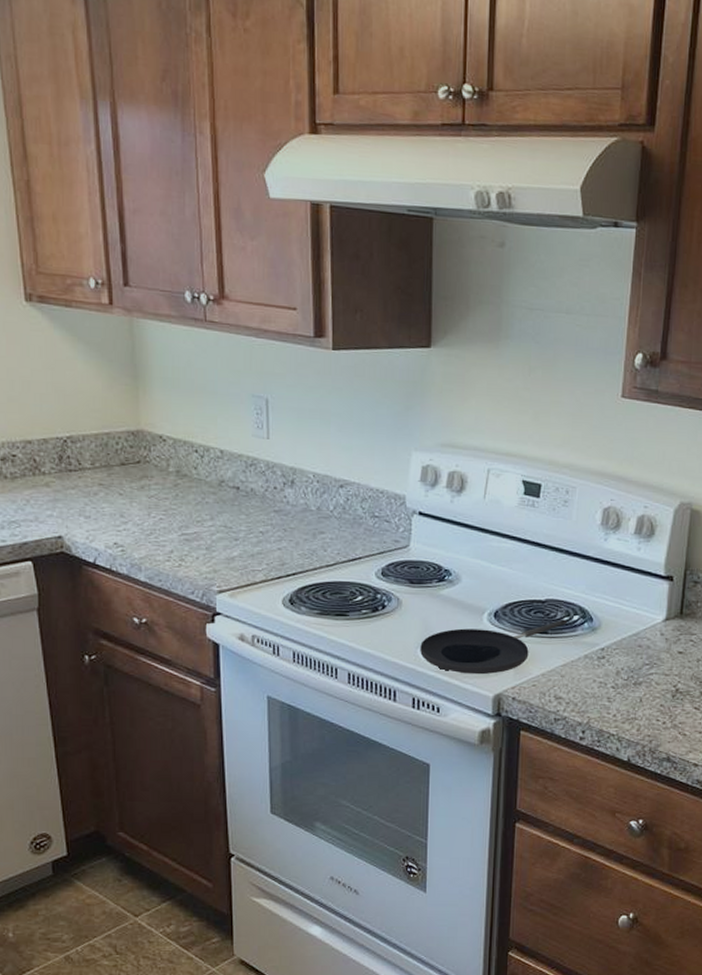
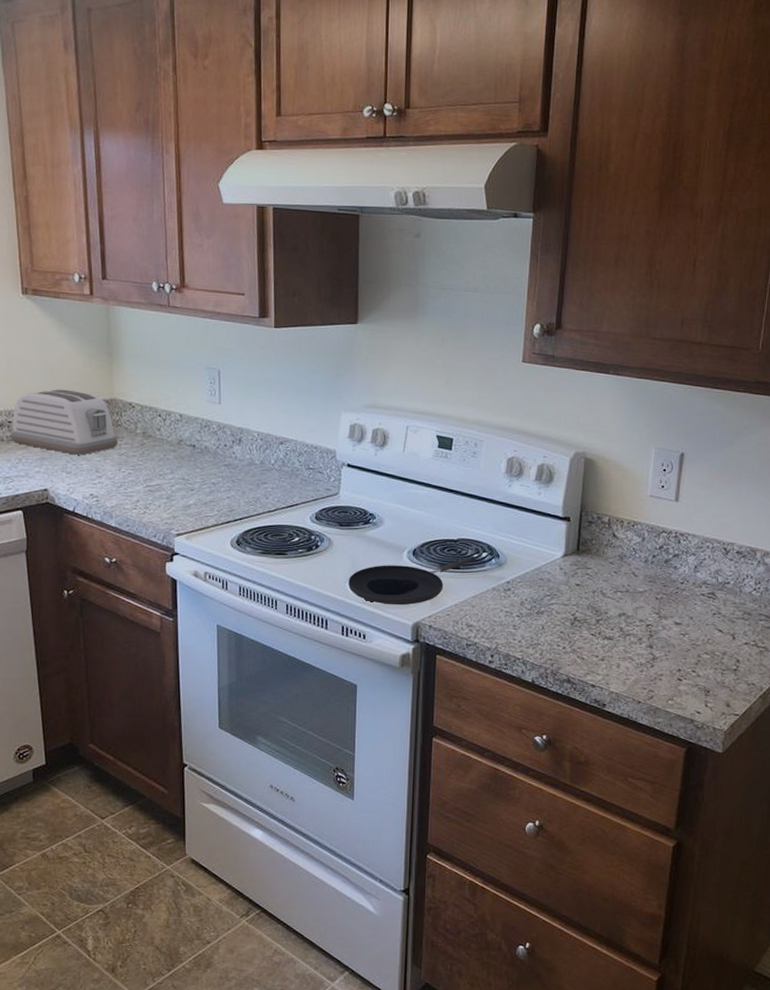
toaster: none [14,417,147,497] -> present [9,389,118,455]

